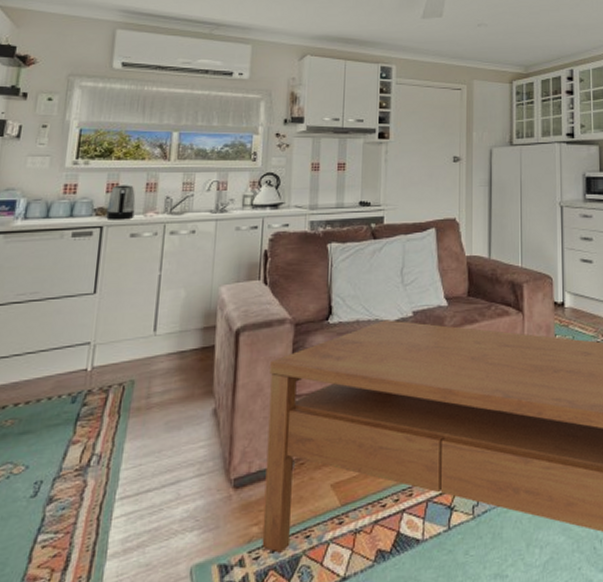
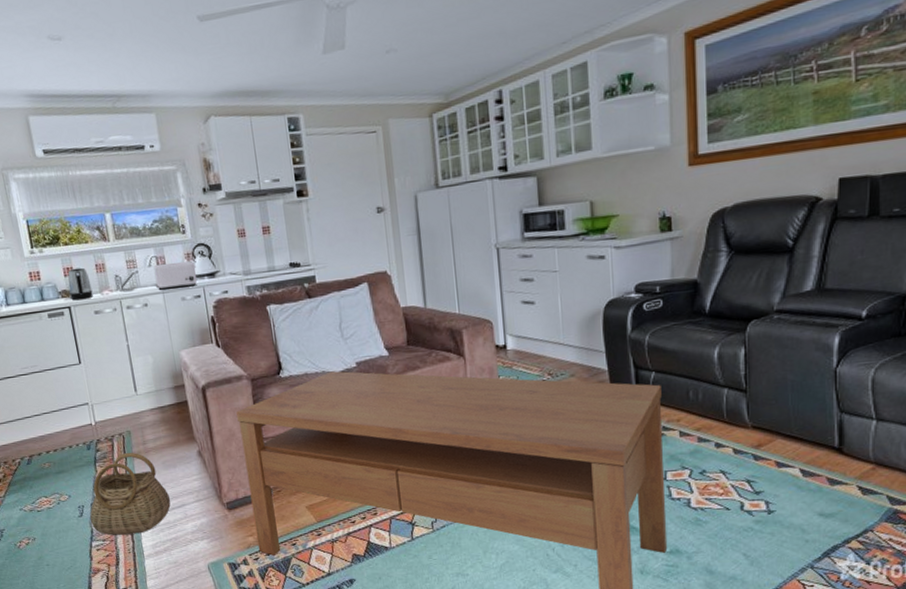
basket: none [45,408,164,525] -> present [90,452,171,535]
toaster: none [210,189,261,217] -> present [153,261,197,290]

